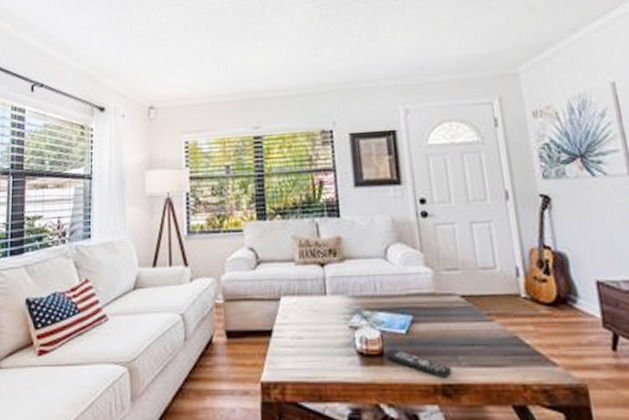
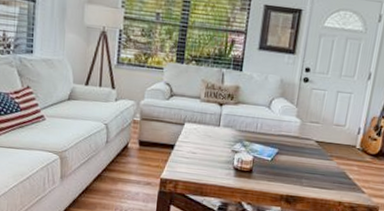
remote control: present [383,348,452,378] -> none [251,168,296,192]

